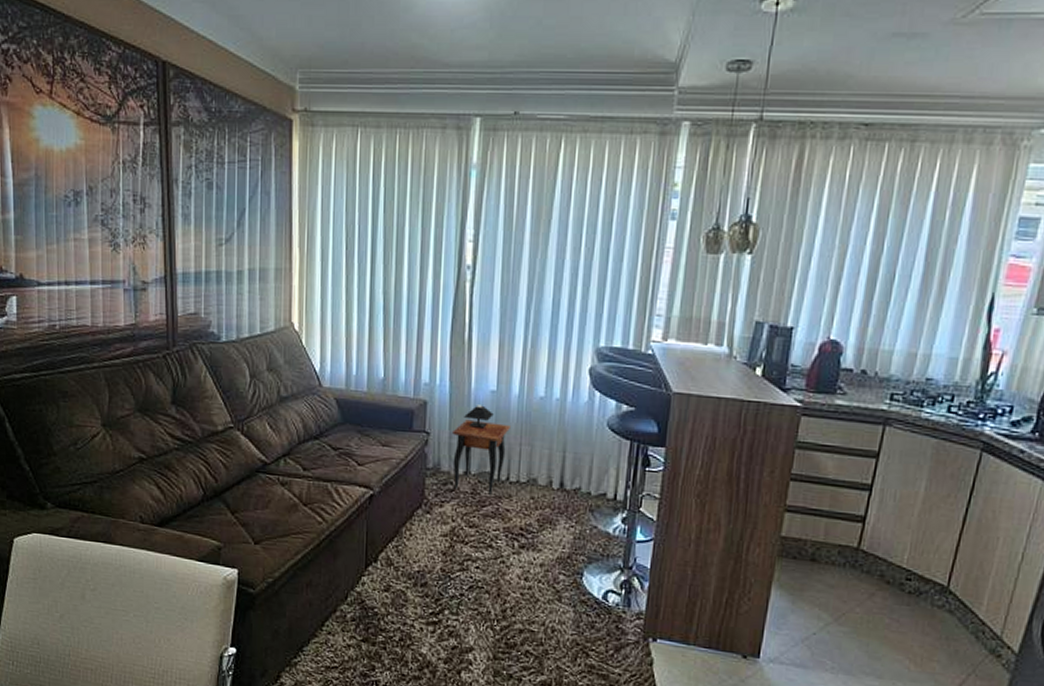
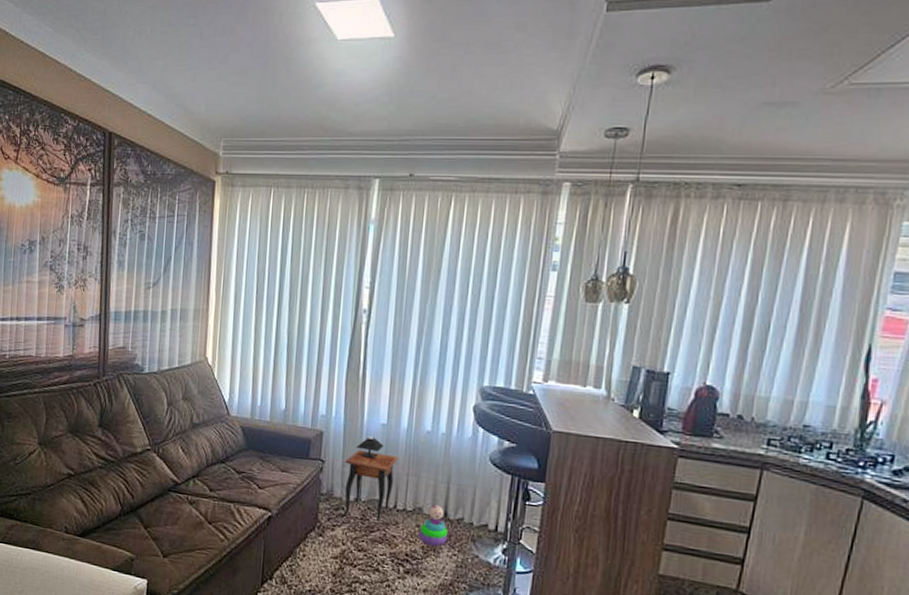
stacking toy: none [533,475,564,518] -> present [418,505,447,546]

